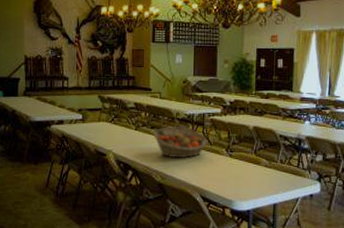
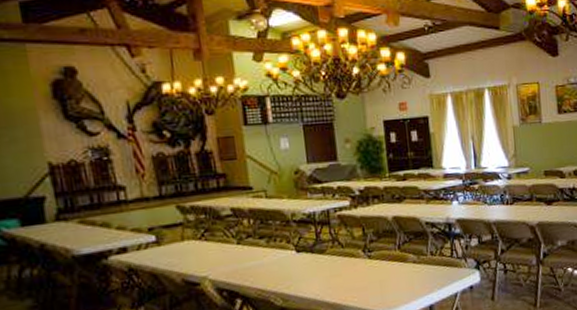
fruit basket: present [153,127,208,159] -> none [263,230,339,273]

